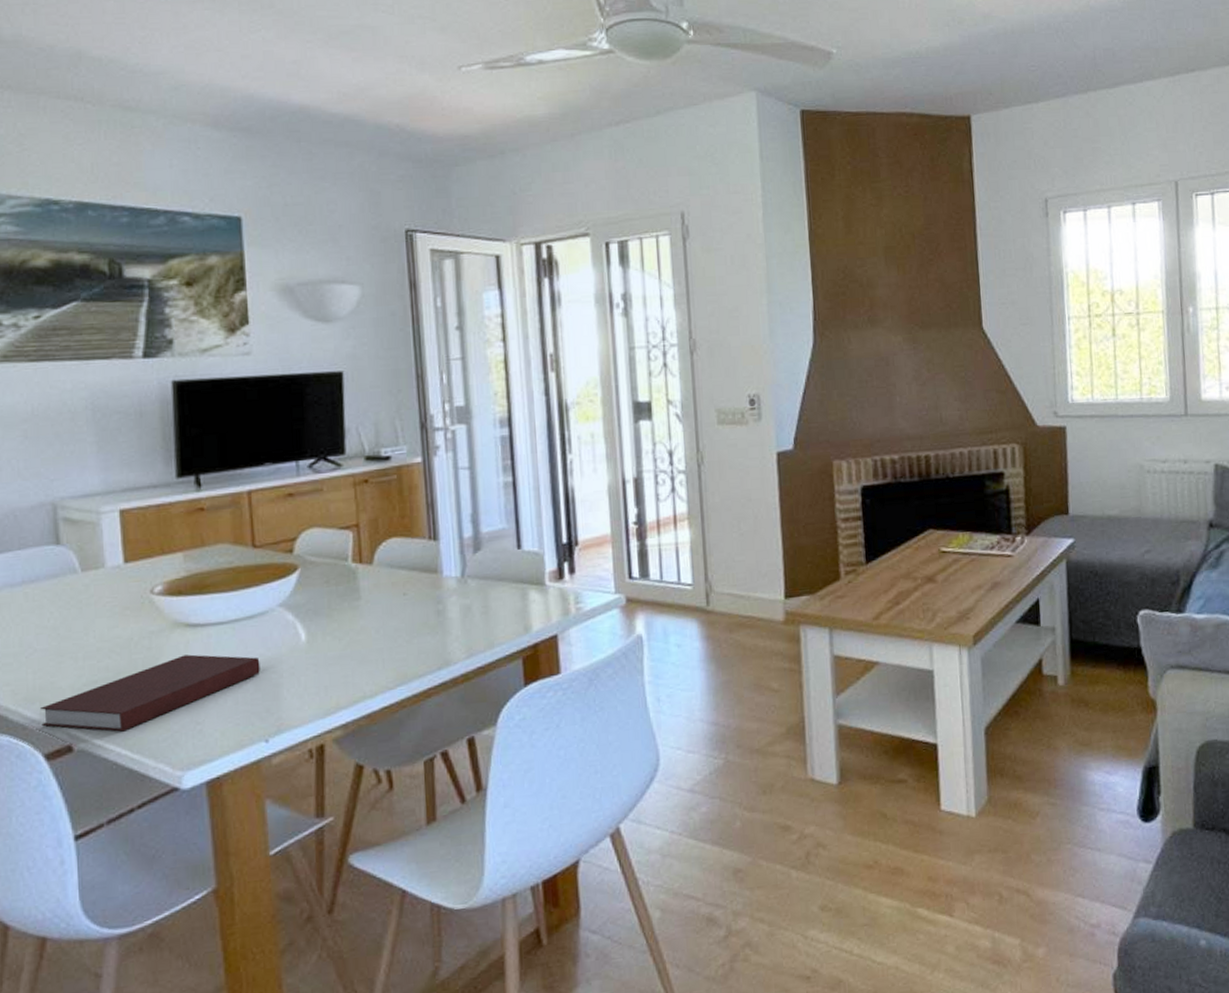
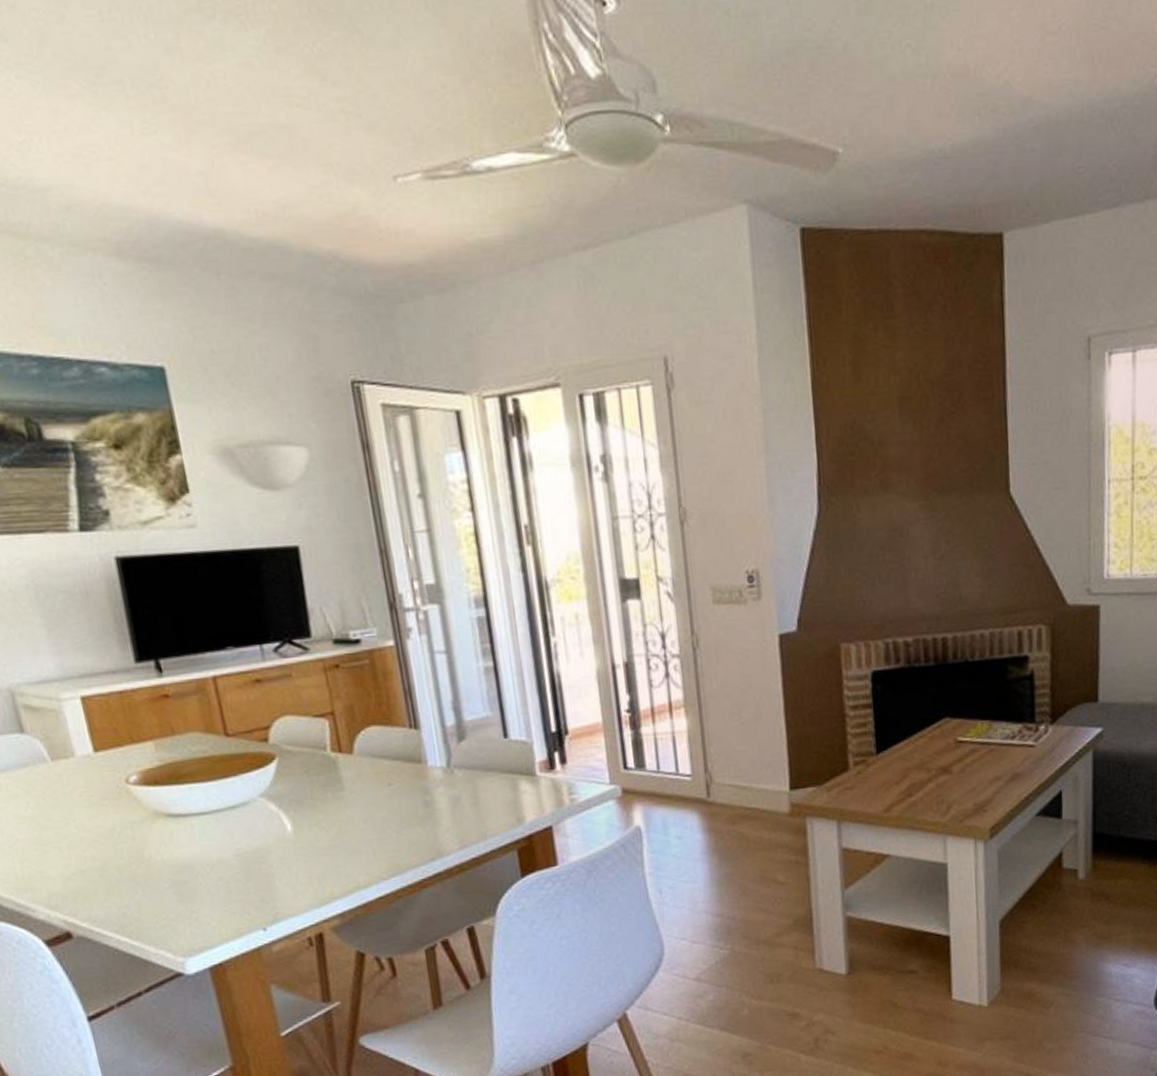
notebook: present [39,654,260,732] -> none [32,844,250,920]

